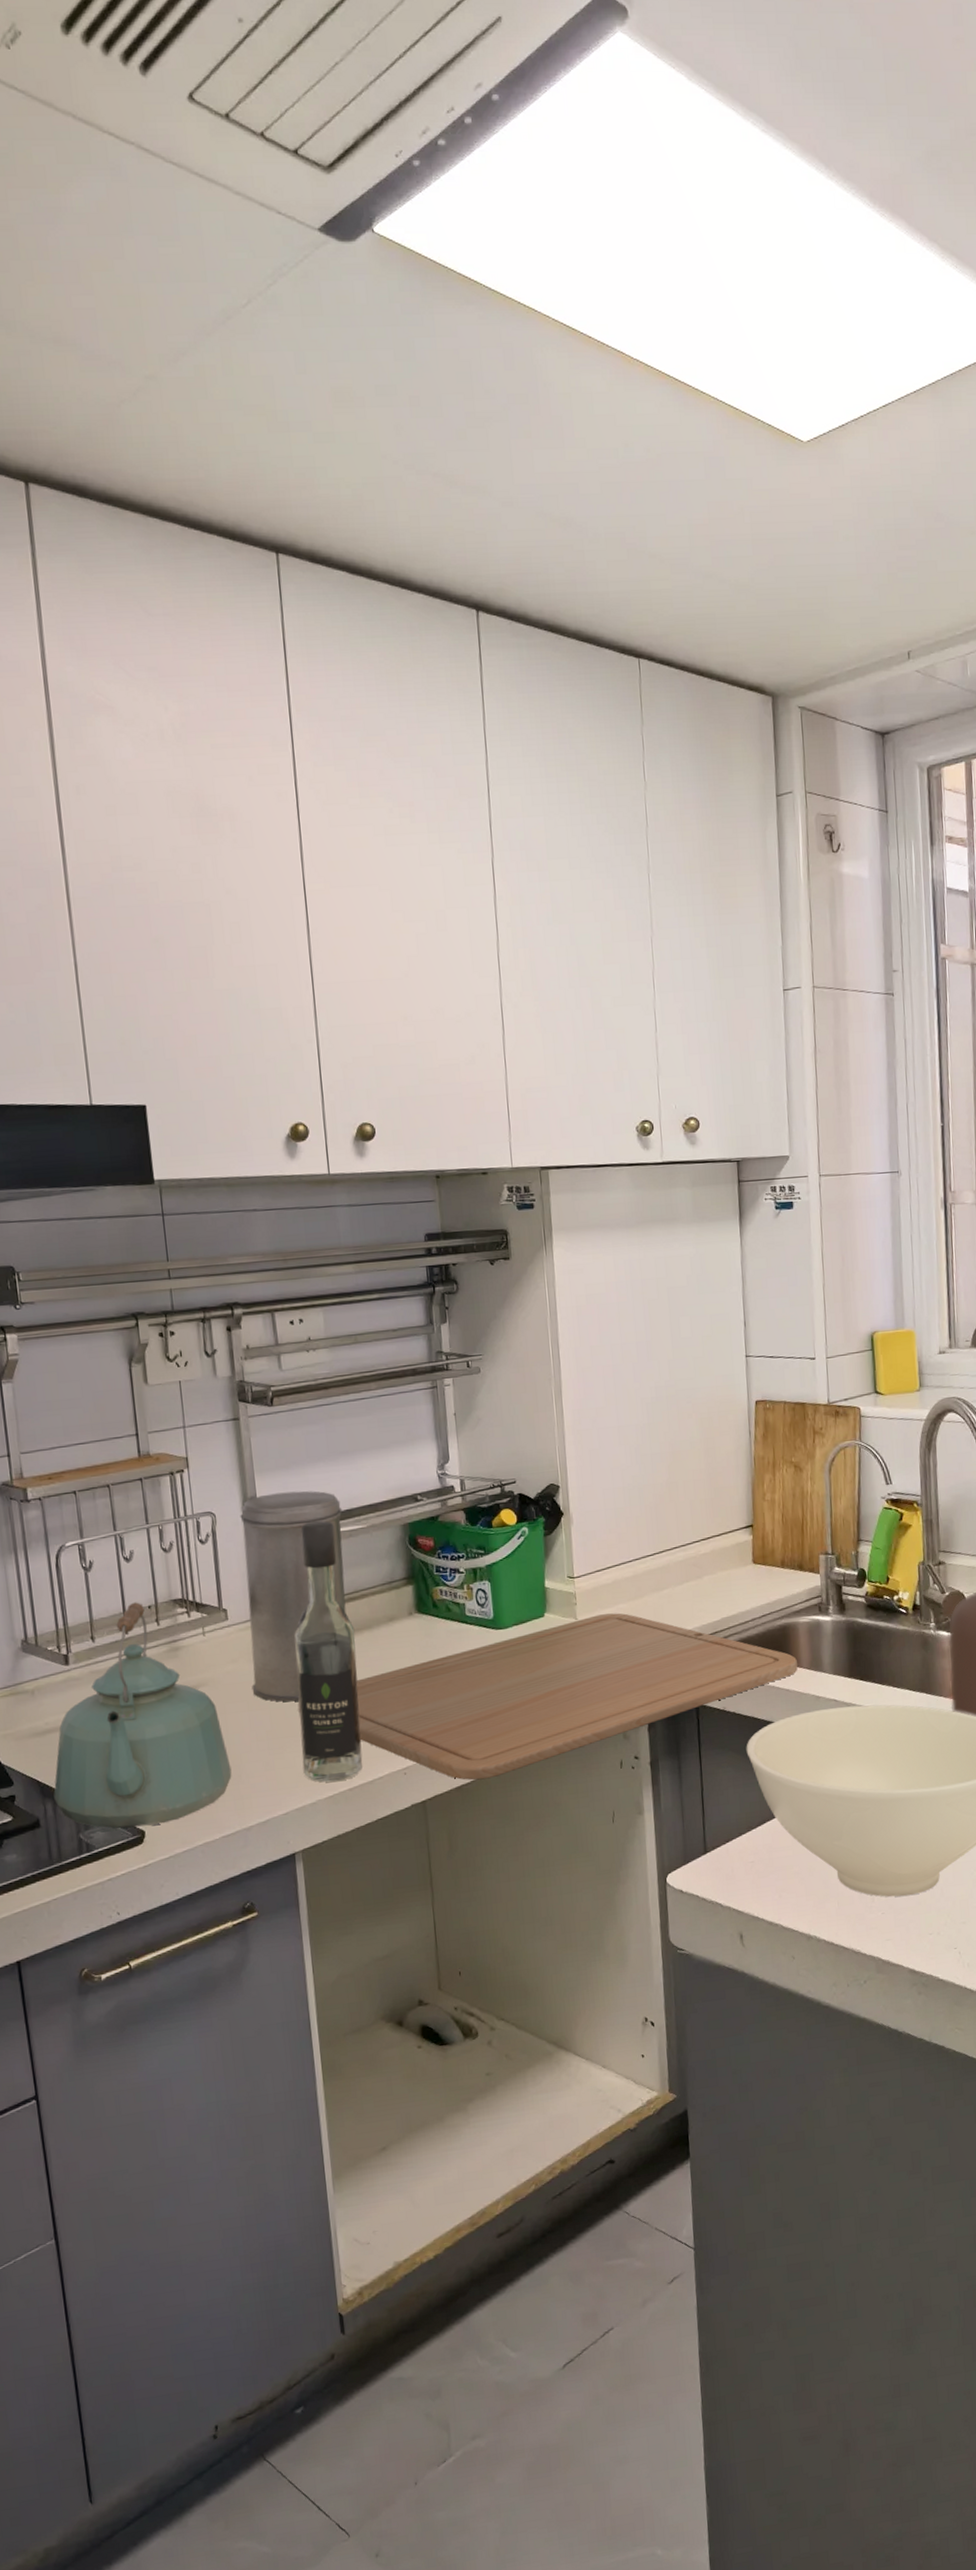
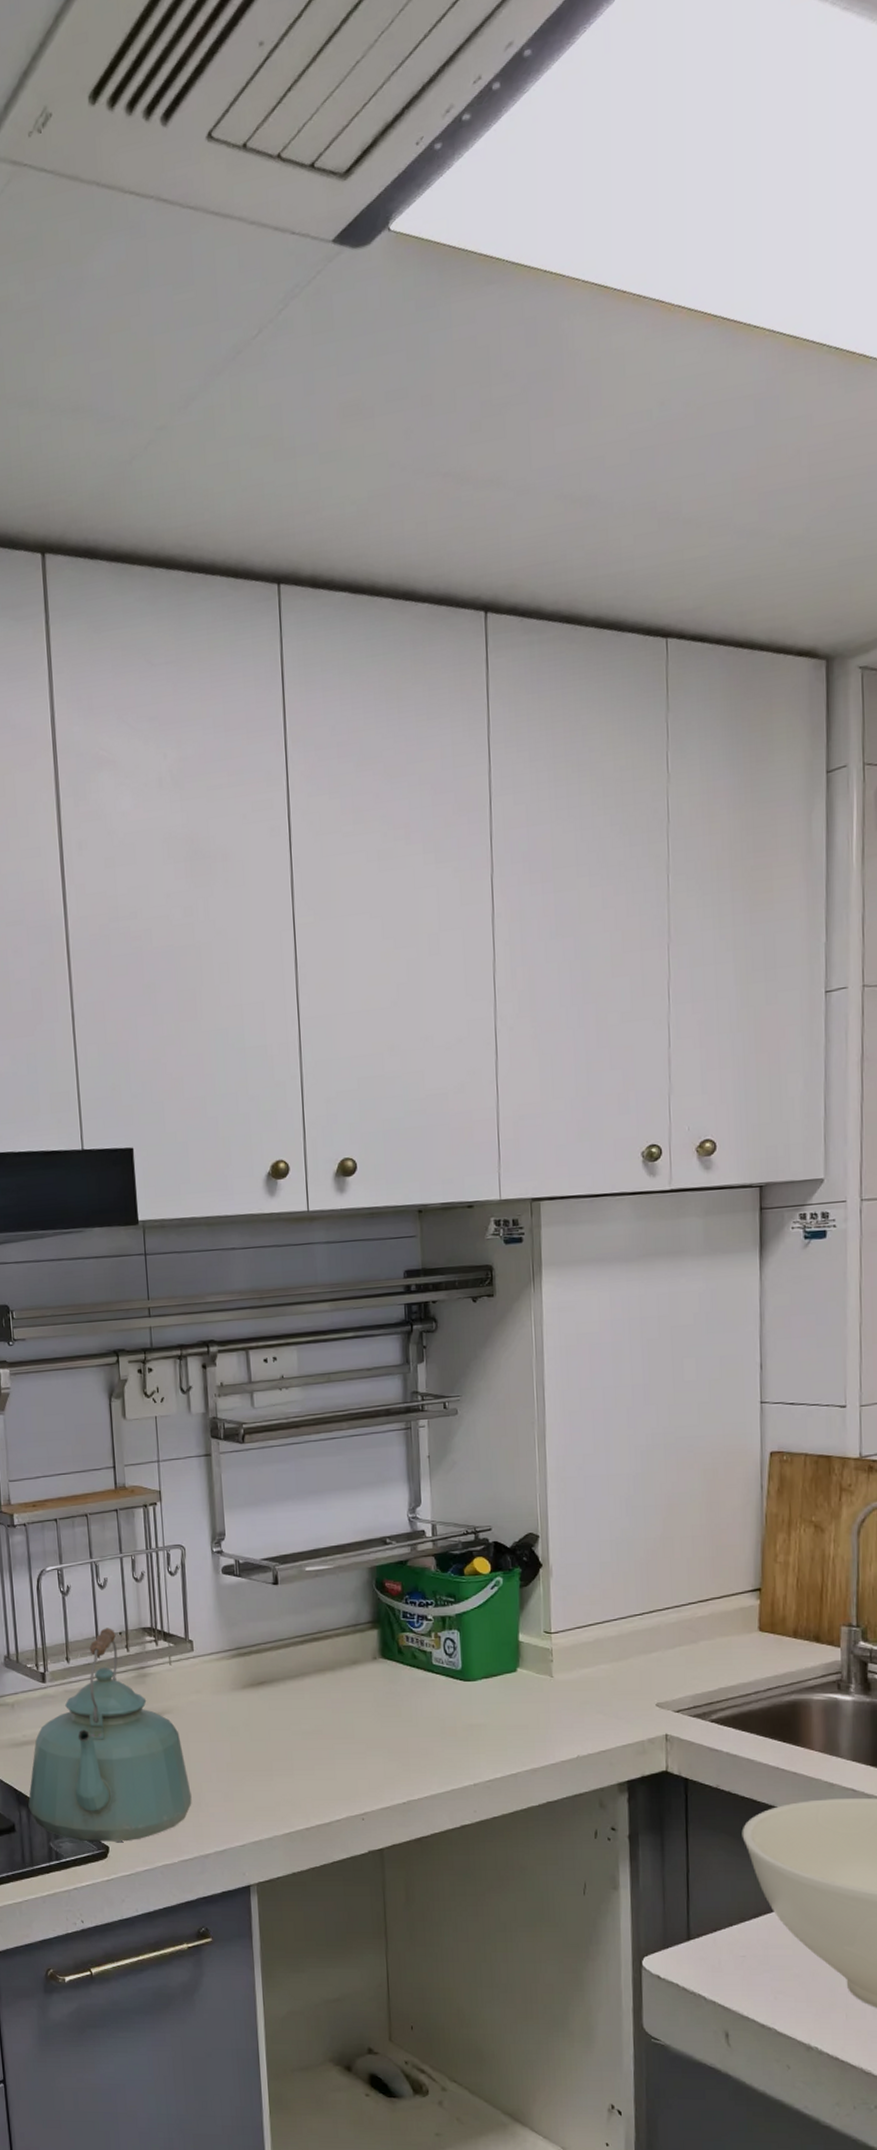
canister: present [240,1491,346,1702] -> none [208,1528,309,1736]
bottle: present [294,1521,363,1783] -> none [257,1559,321,1820]
chopping board: present [297,1613,798,1781] -> none [258,1673,808,1834]

